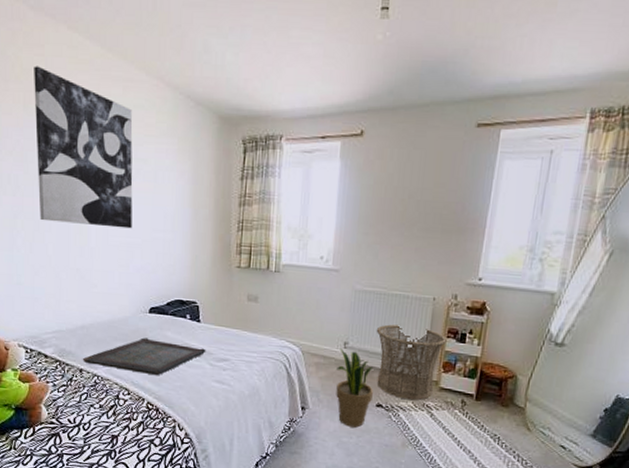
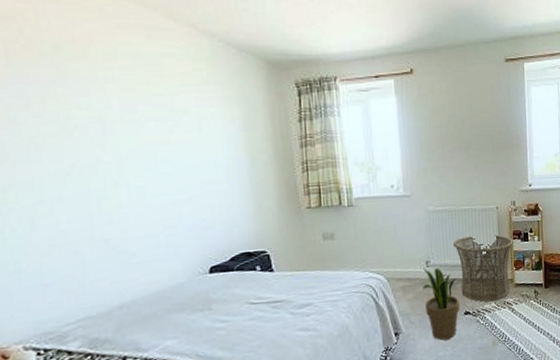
wall art: present [34,66,133,229] -> none [17,13,176,191]
serving tray: present [82,337,206,375] -> none [124,298,285,348]

